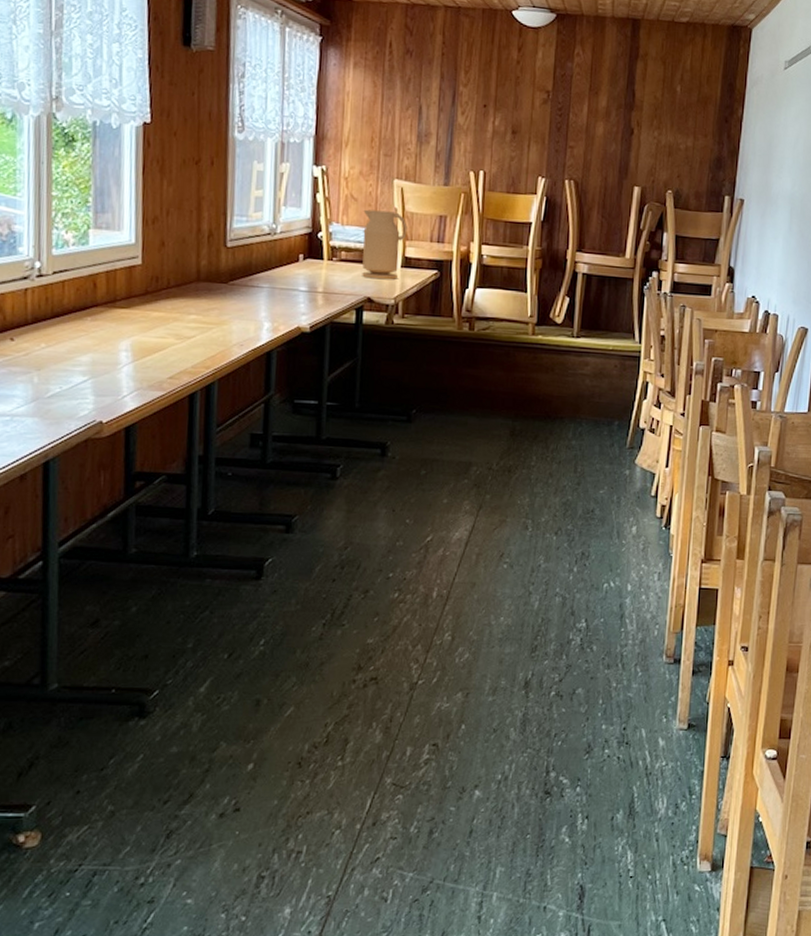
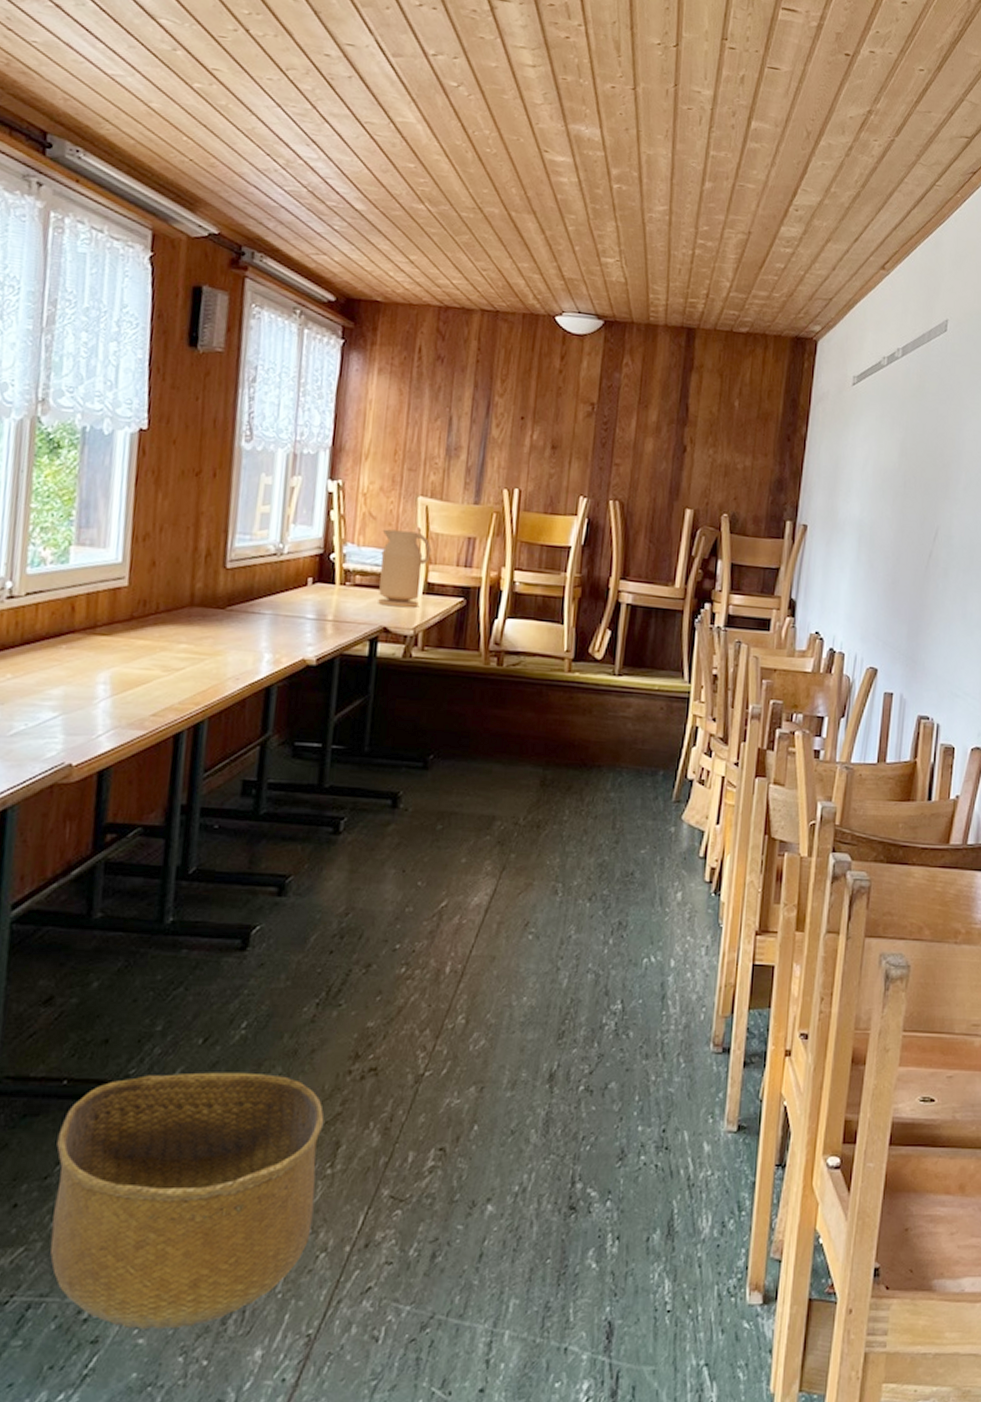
basket: none [109,682,334,892] -> present [50,1072,325,1330]

